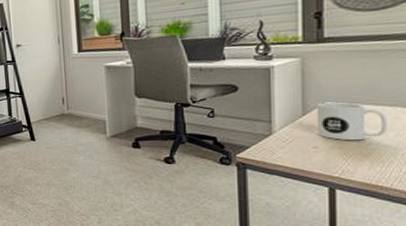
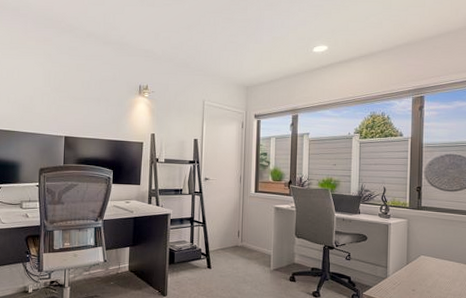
mug: present [316,101,387,141] -> none [415,255,456,287]

